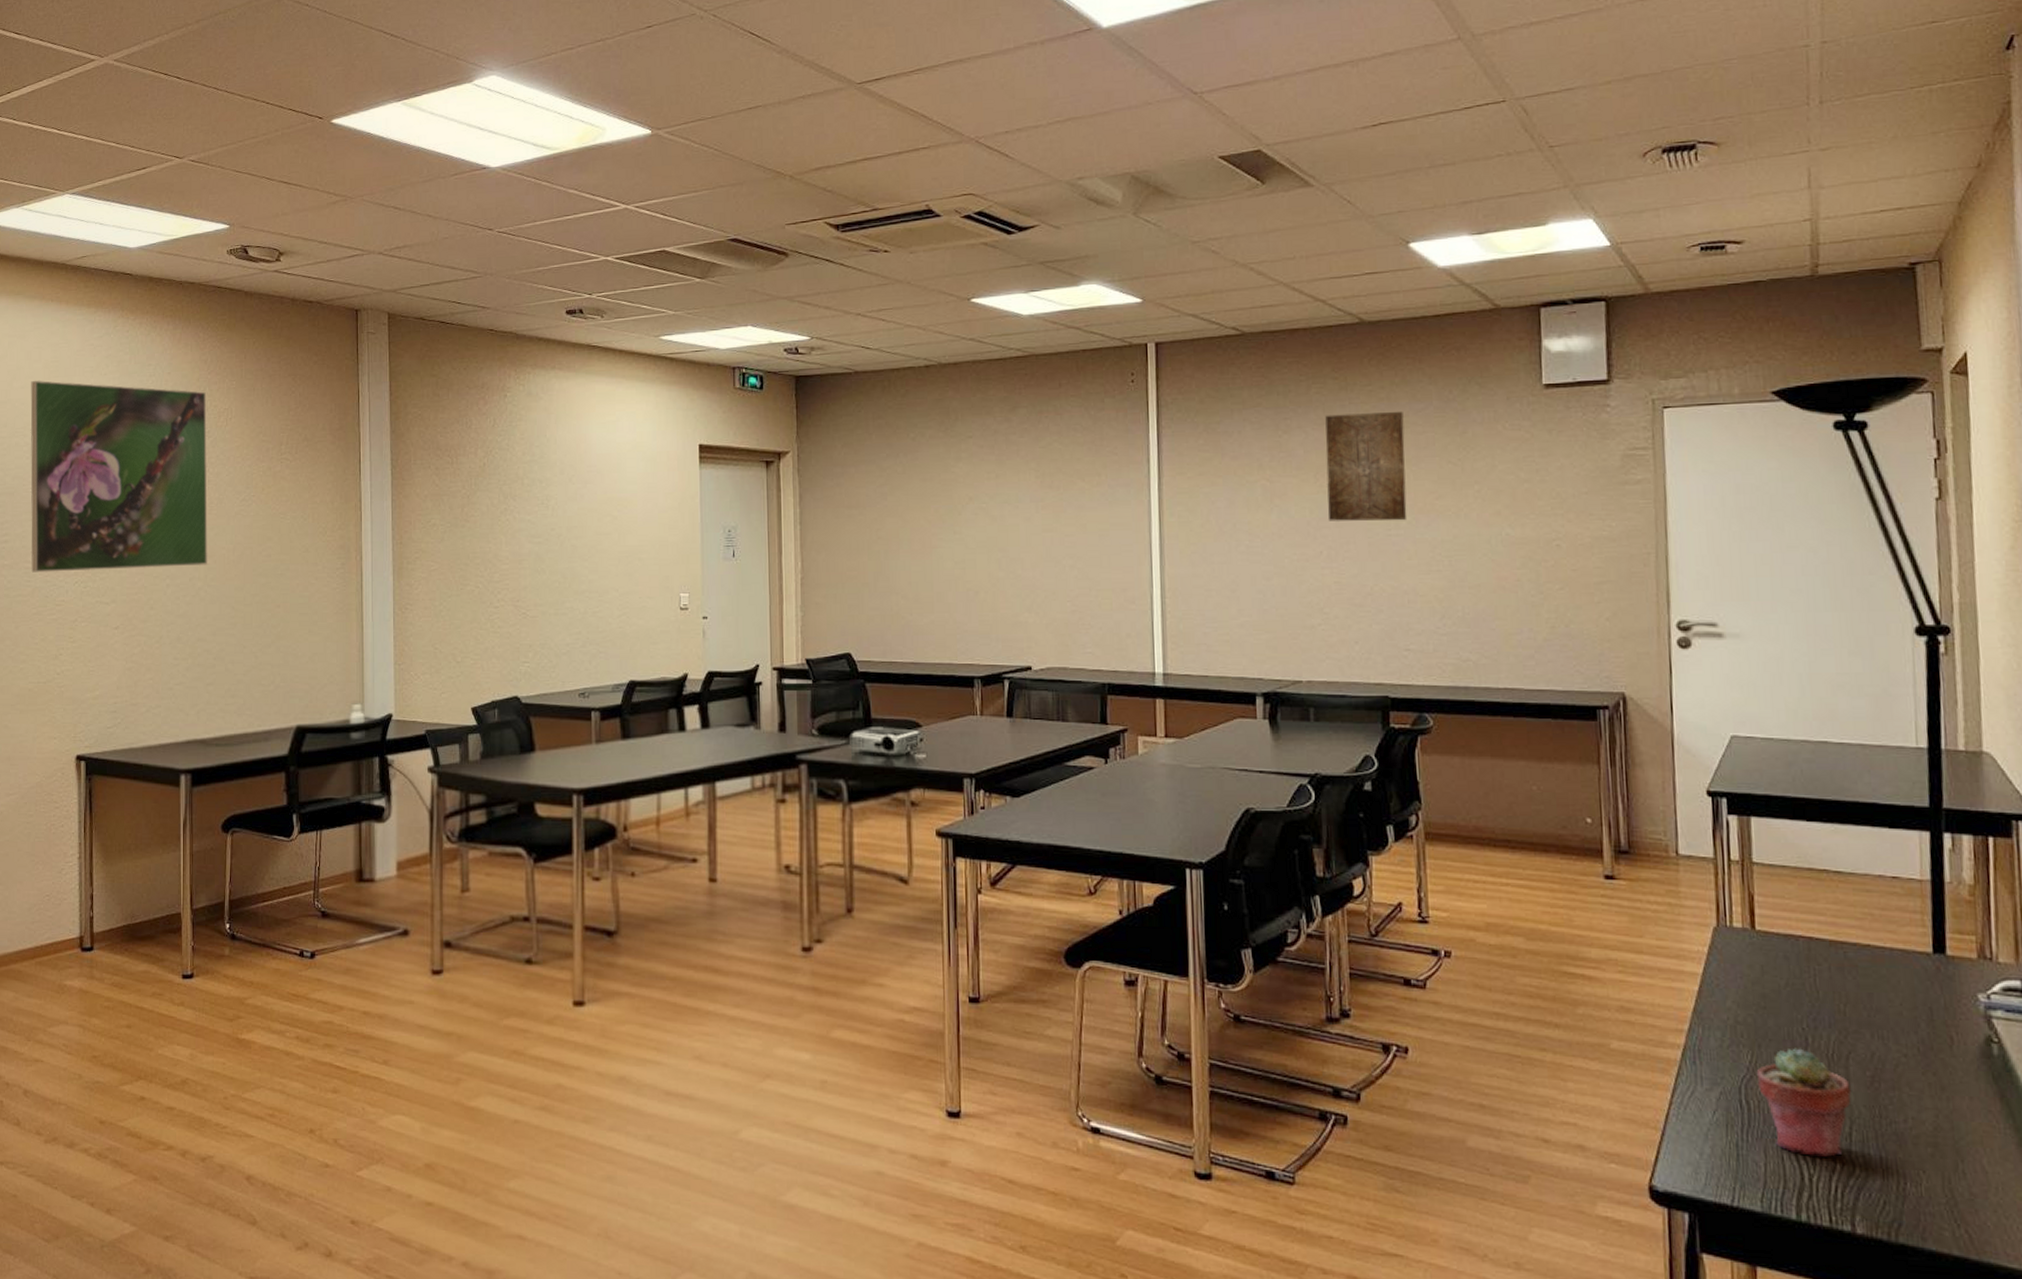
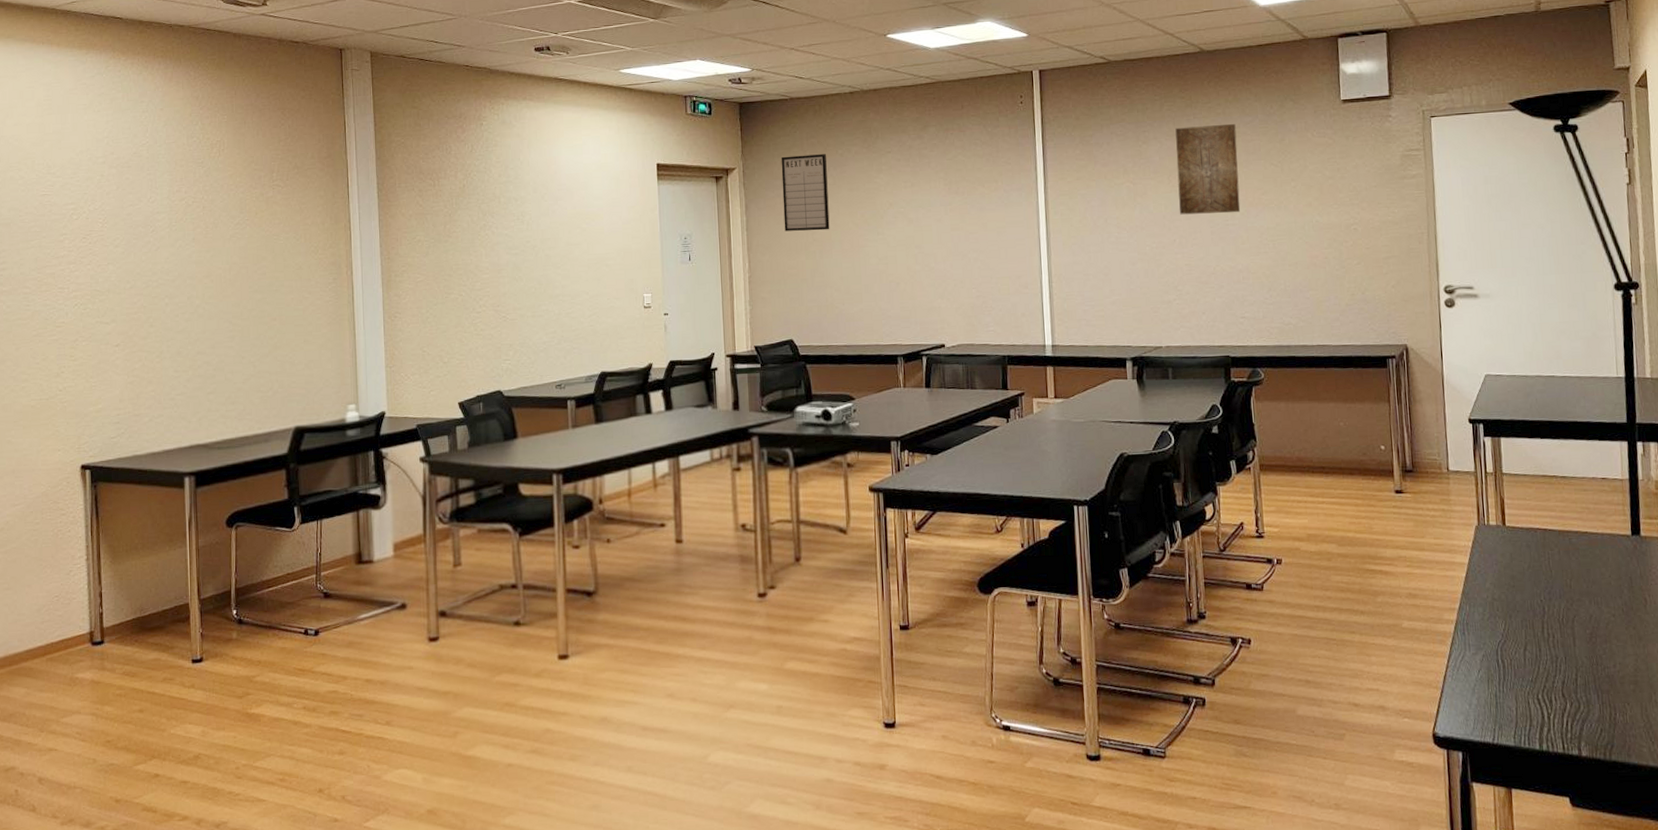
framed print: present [30,380,208,573] -> none [24,117,206,297]
writing board: none [842,437,898,527] -> present [781,154,830,231]
potted succulent: present [1756,1047,1852,1157] -> none [1508,616,1577,699]

